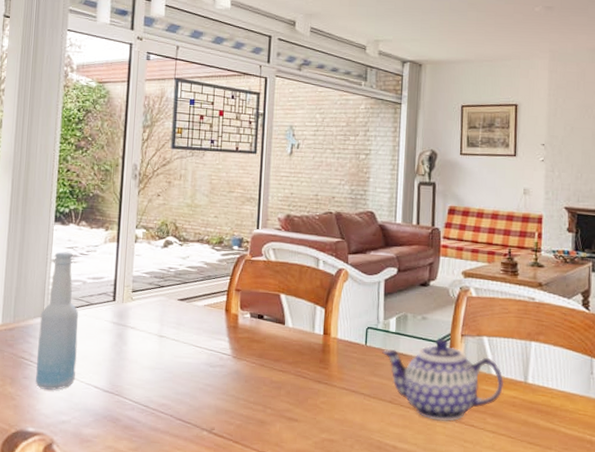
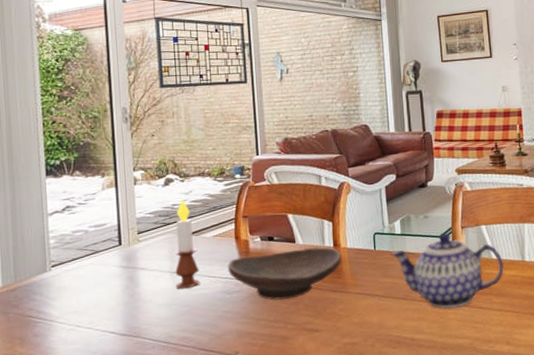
bottle: present [35,251,78,390] -> none [43,203,89,345]
candle: none [162,263,188,355] -> present [174,199,200,289]
decorative bowl: none [213,330,331,383] -> present [227,247,342,301]

